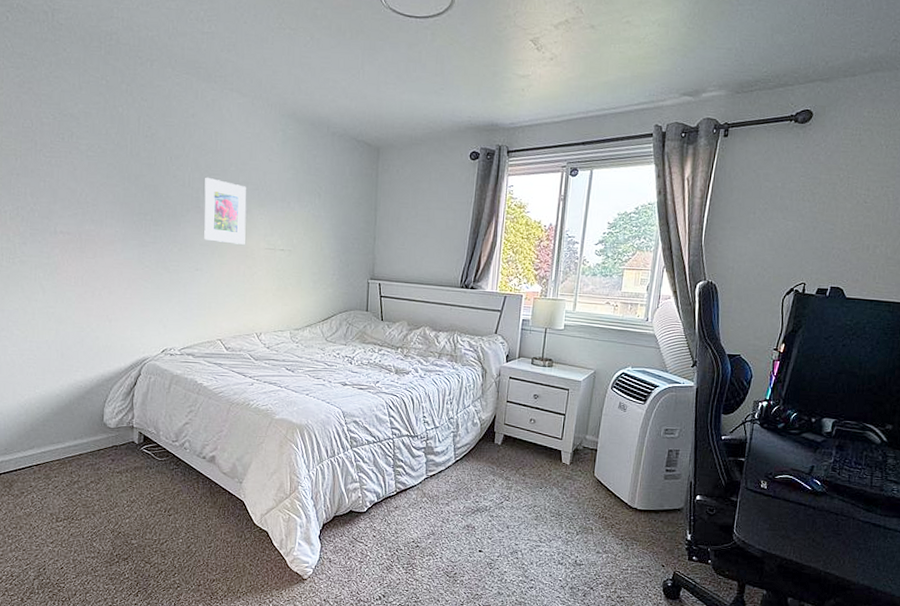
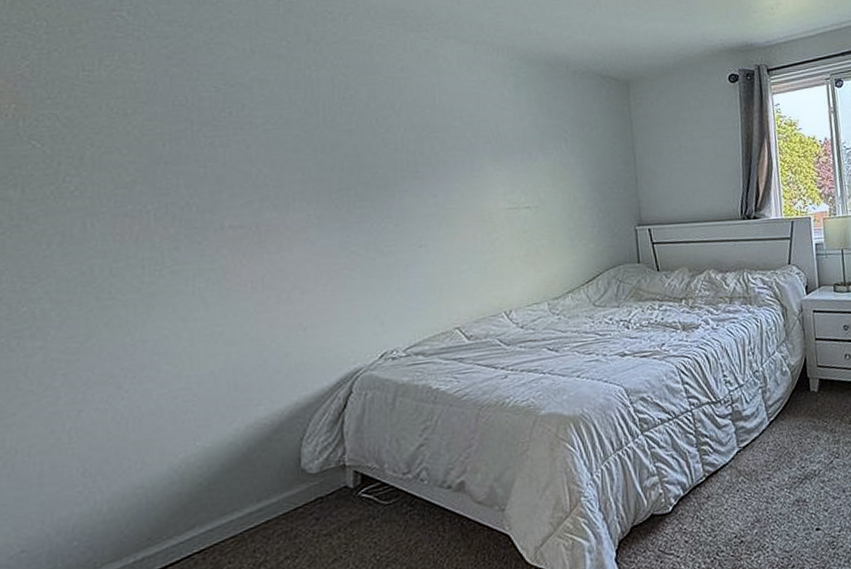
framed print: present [204,177,247,245] -> none [423,136,480,210]

